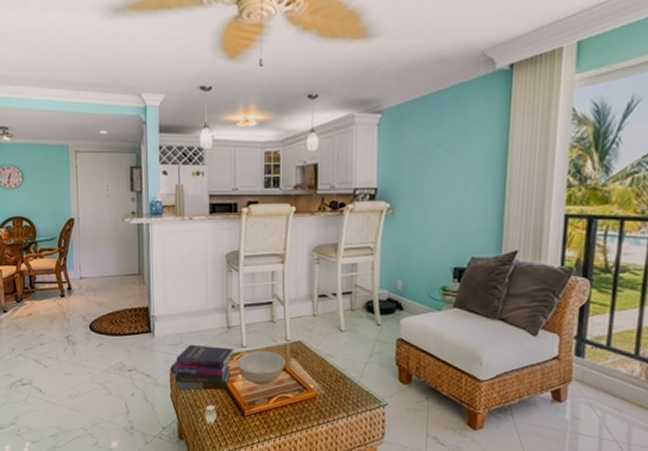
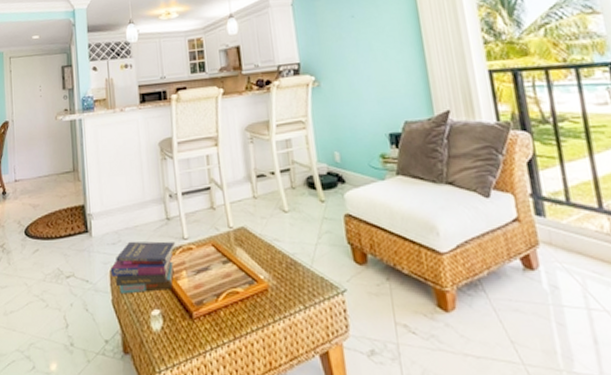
bowl: present [237,350,285,385] -> none [180,240,231,280]

